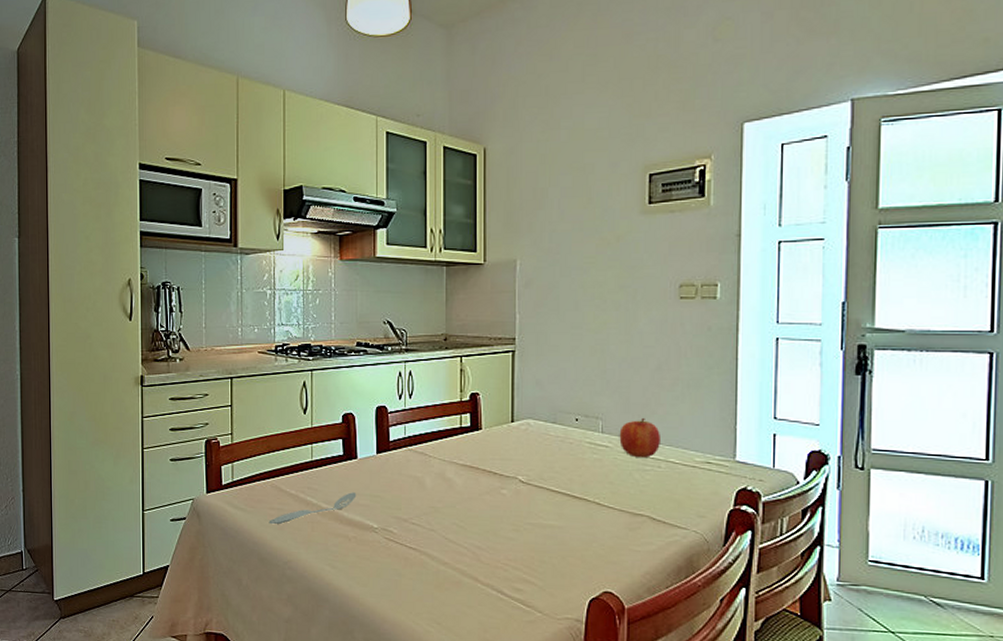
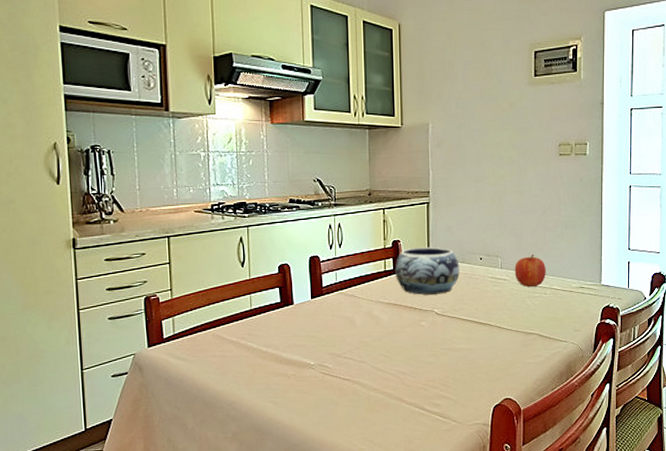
spoon: present [268,492,357,525] -> none [211,335,294,371]
decorative bowl: none [472,401,550,459] -> present [394,246,460,295]

